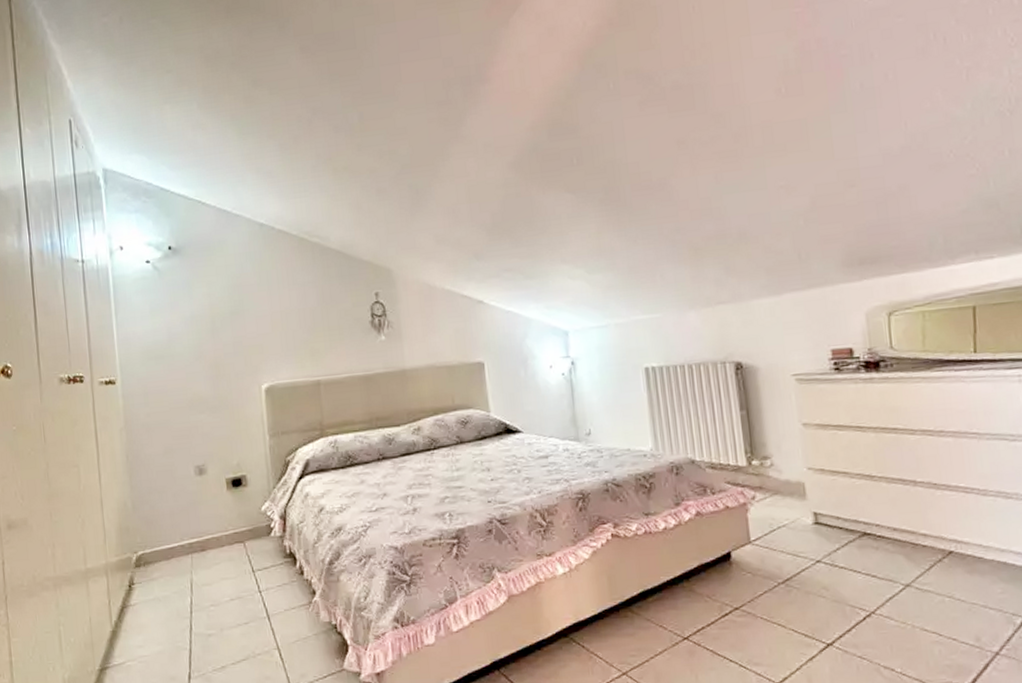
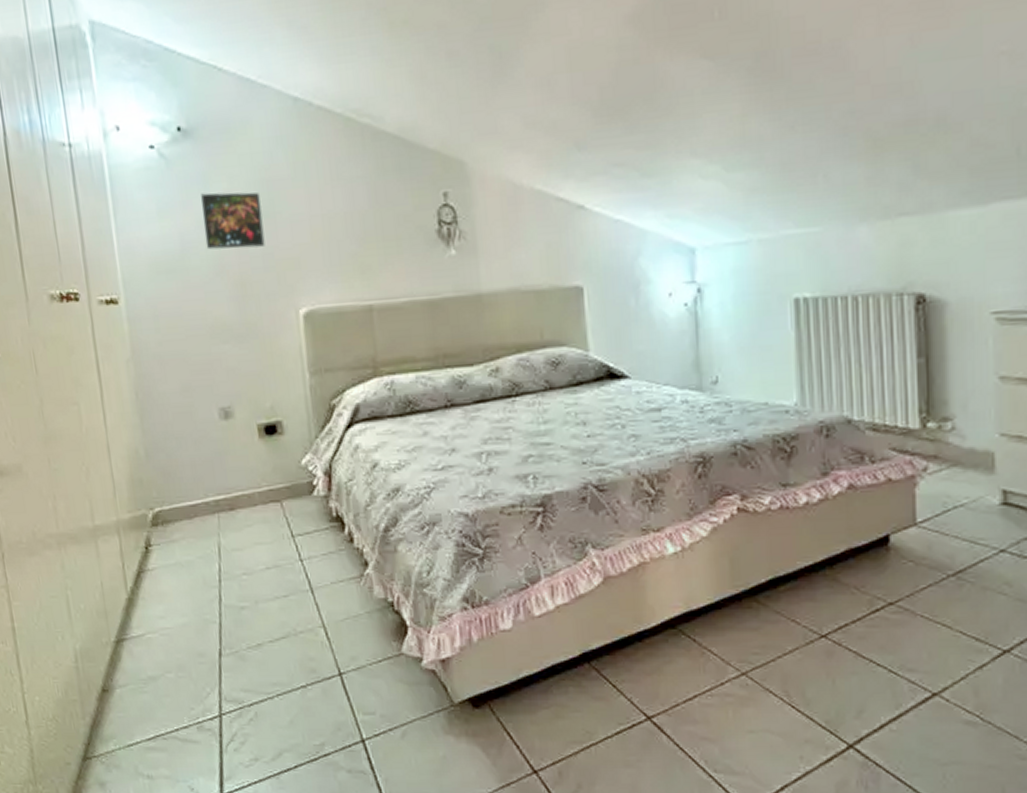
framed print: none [185,295,236,340] -> present [201,192,265,250]

